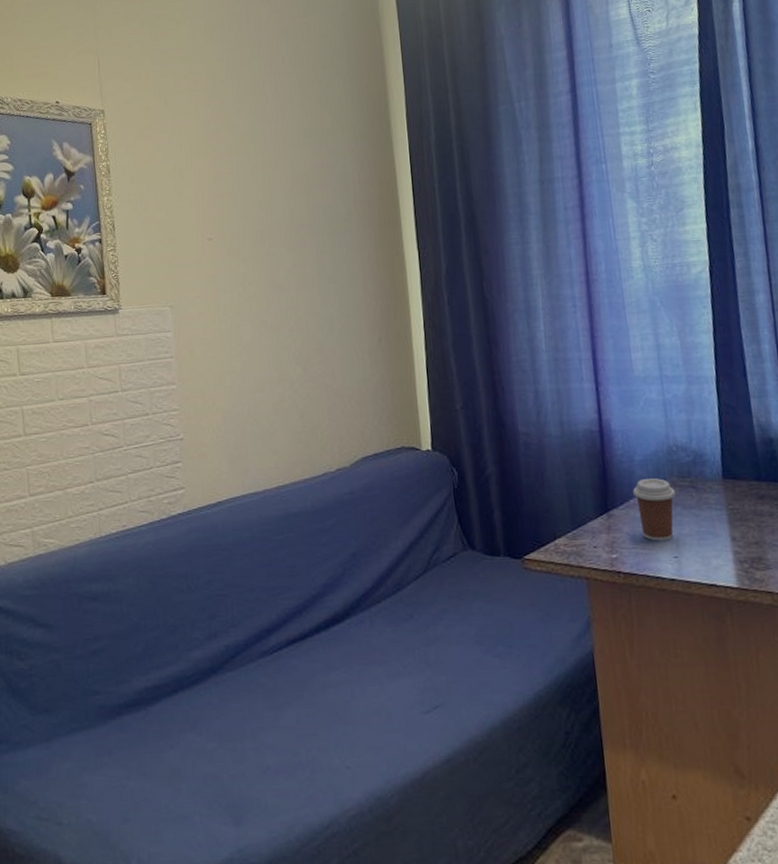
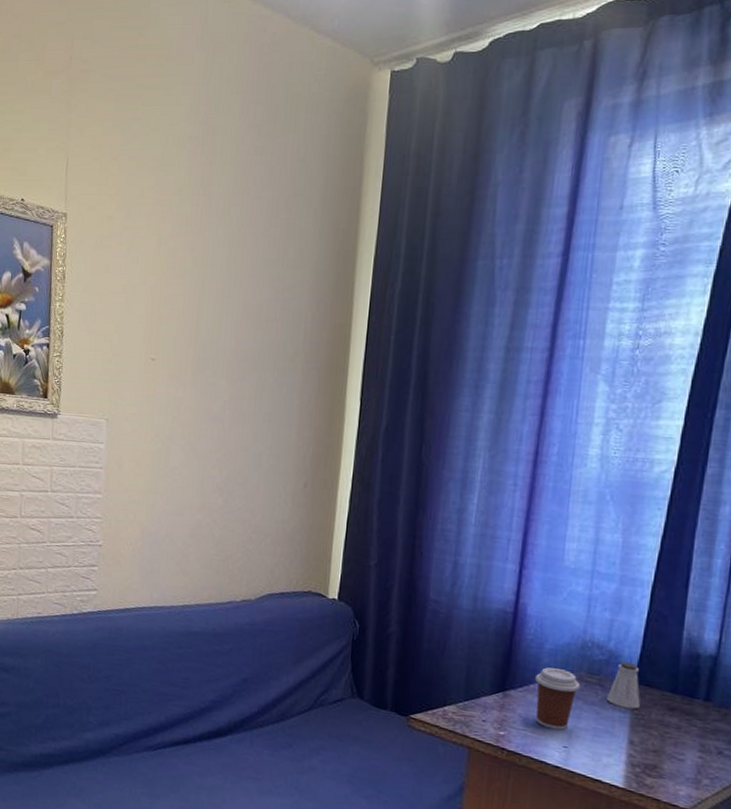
saltshaker: none [701,459,733,505] -> present [607,662,640,709]

